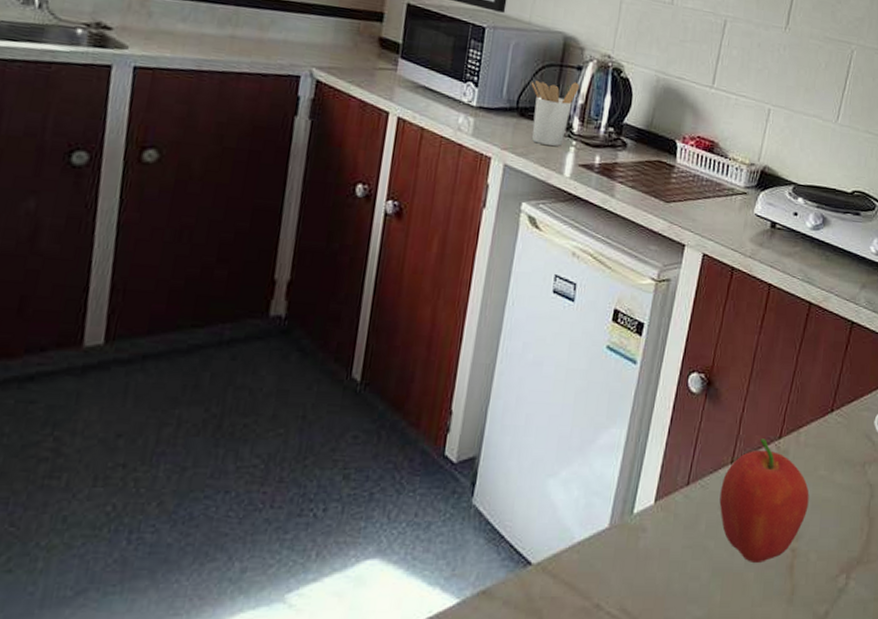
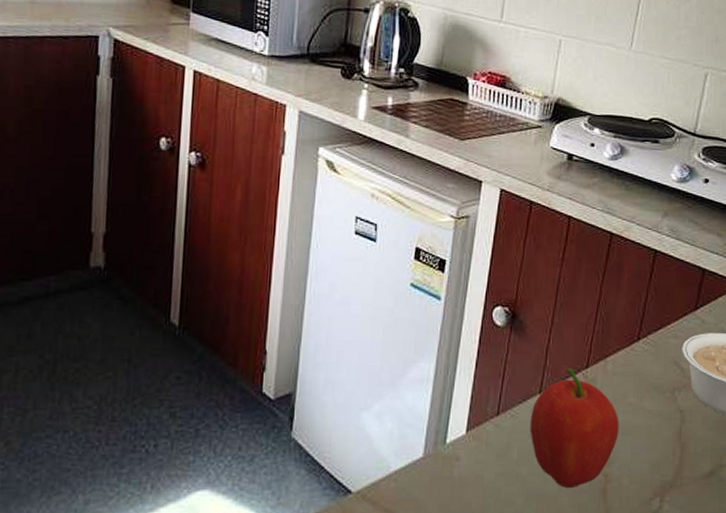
utensil holder: present [531,81,580,146] -> none [320,25,368,91]

